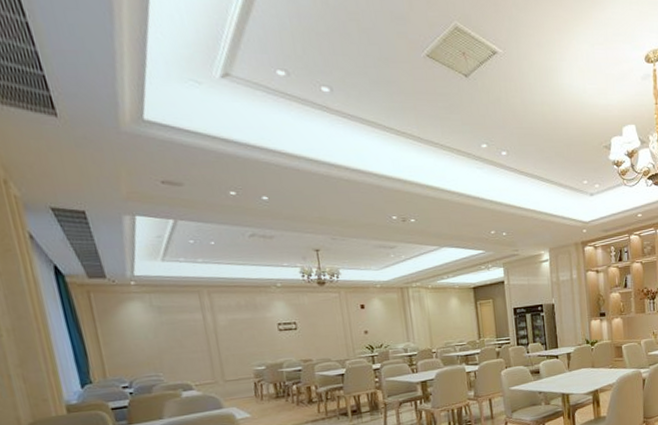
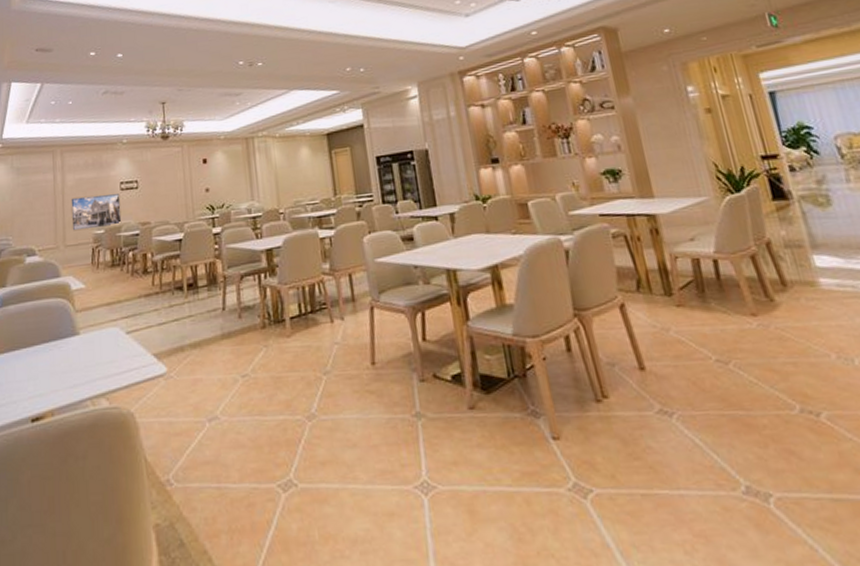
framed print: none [225,334,283,368] -> present [71,194,122,231]

